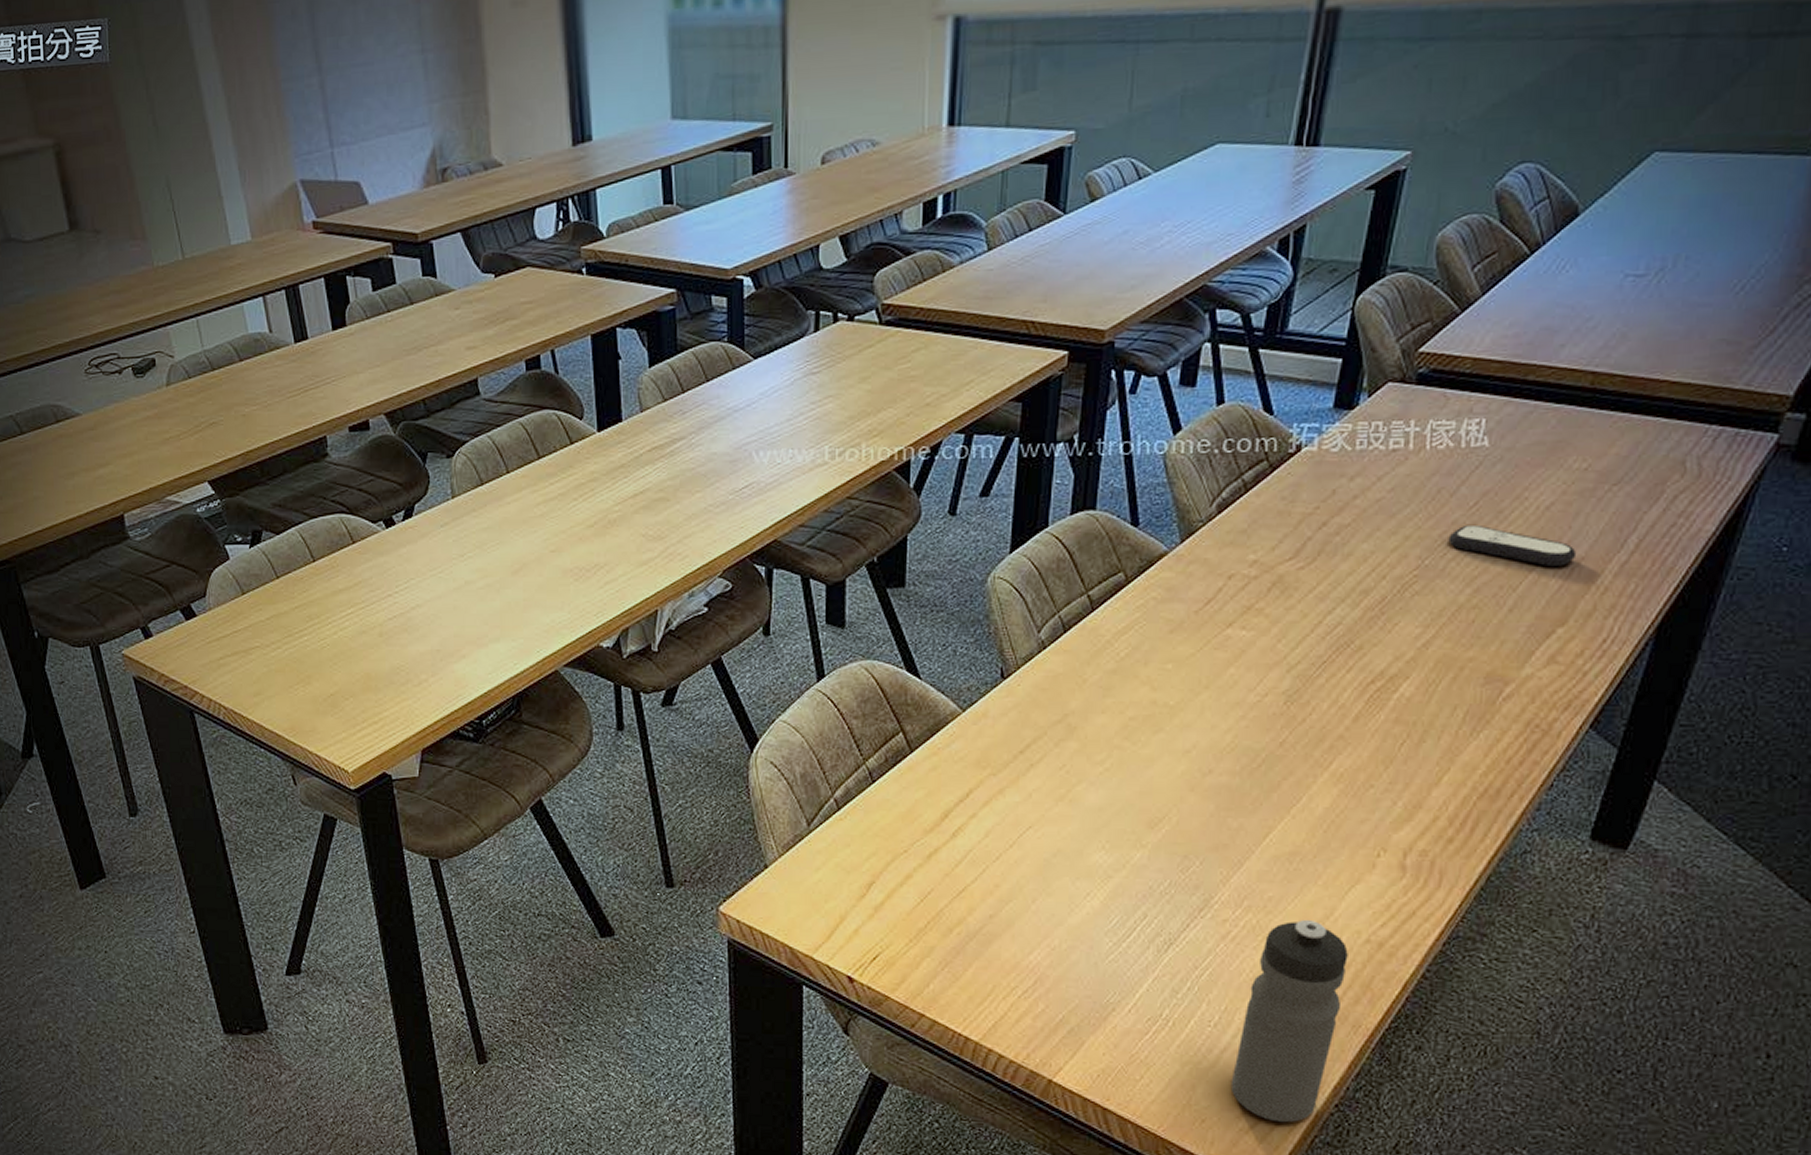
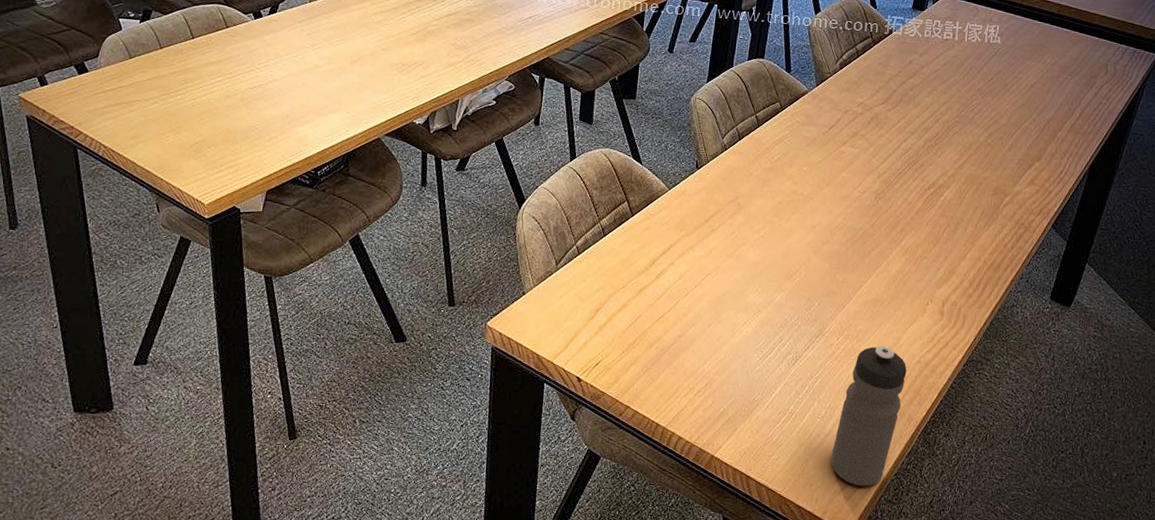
remote control: present [1448,524,1577,566] -> none [975,91,1048,123]

